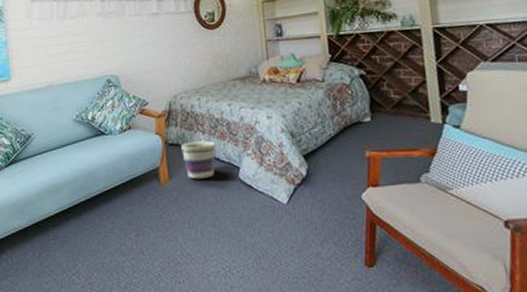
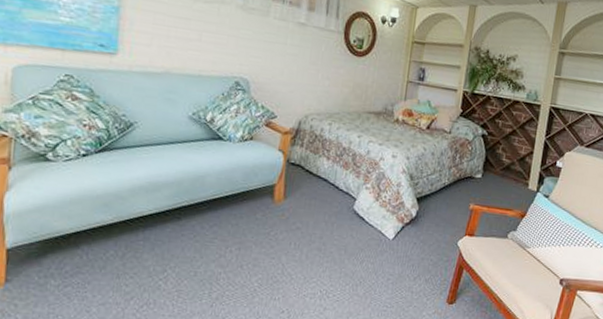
basket: present [181,140,216,180] -> none [302,165,338,204]

